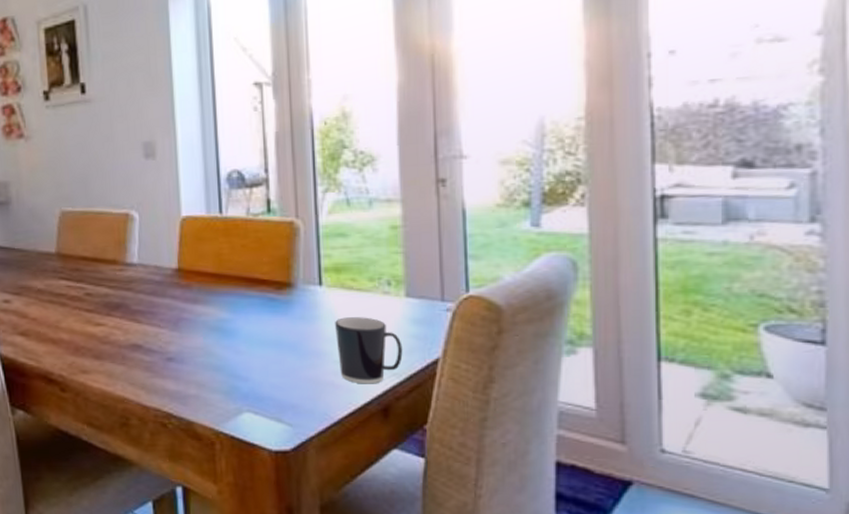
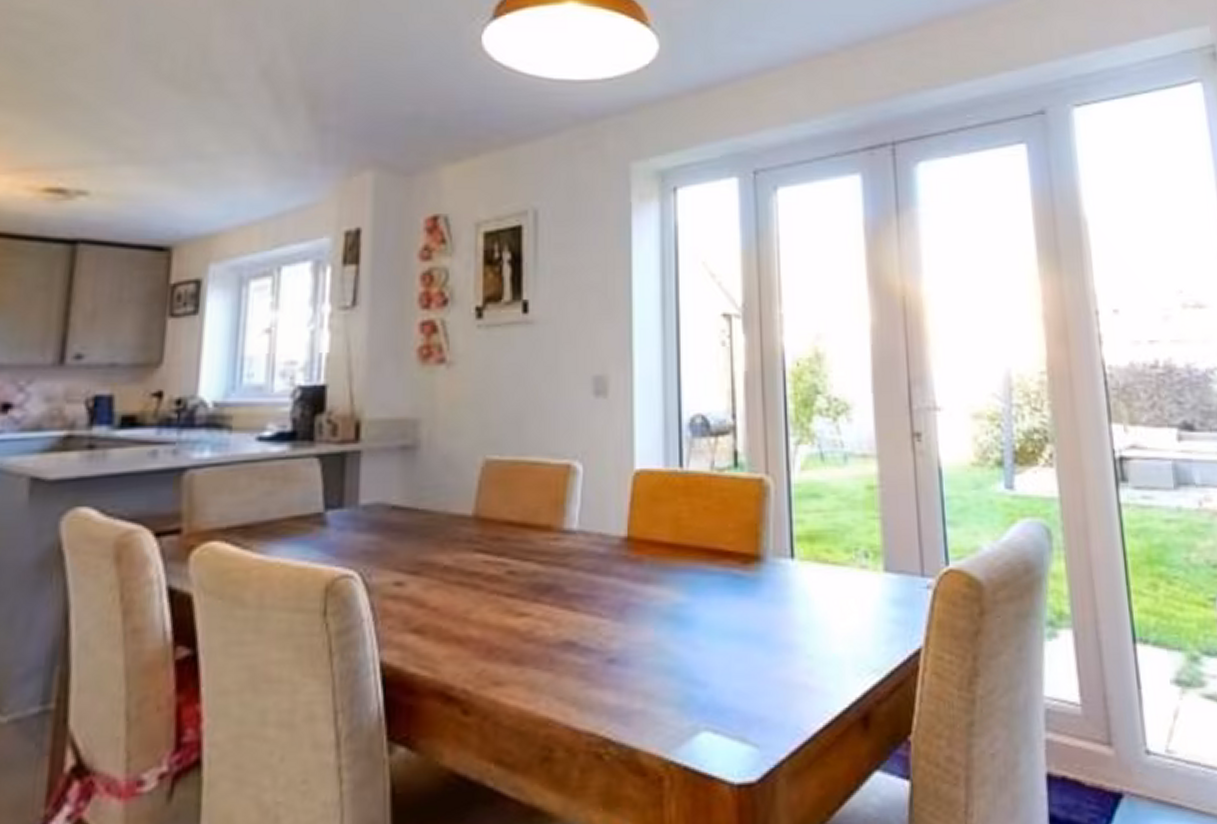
mug: present [335,317,403,384] -> none [808,597,883,685]

